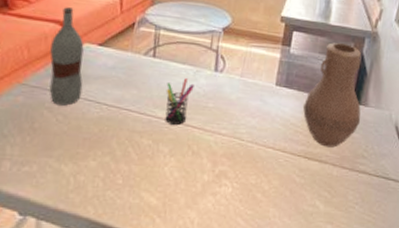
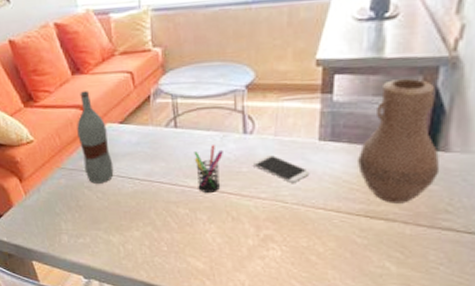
smartphone: none [219,93,266,122] -> present [254,154,310,183]

